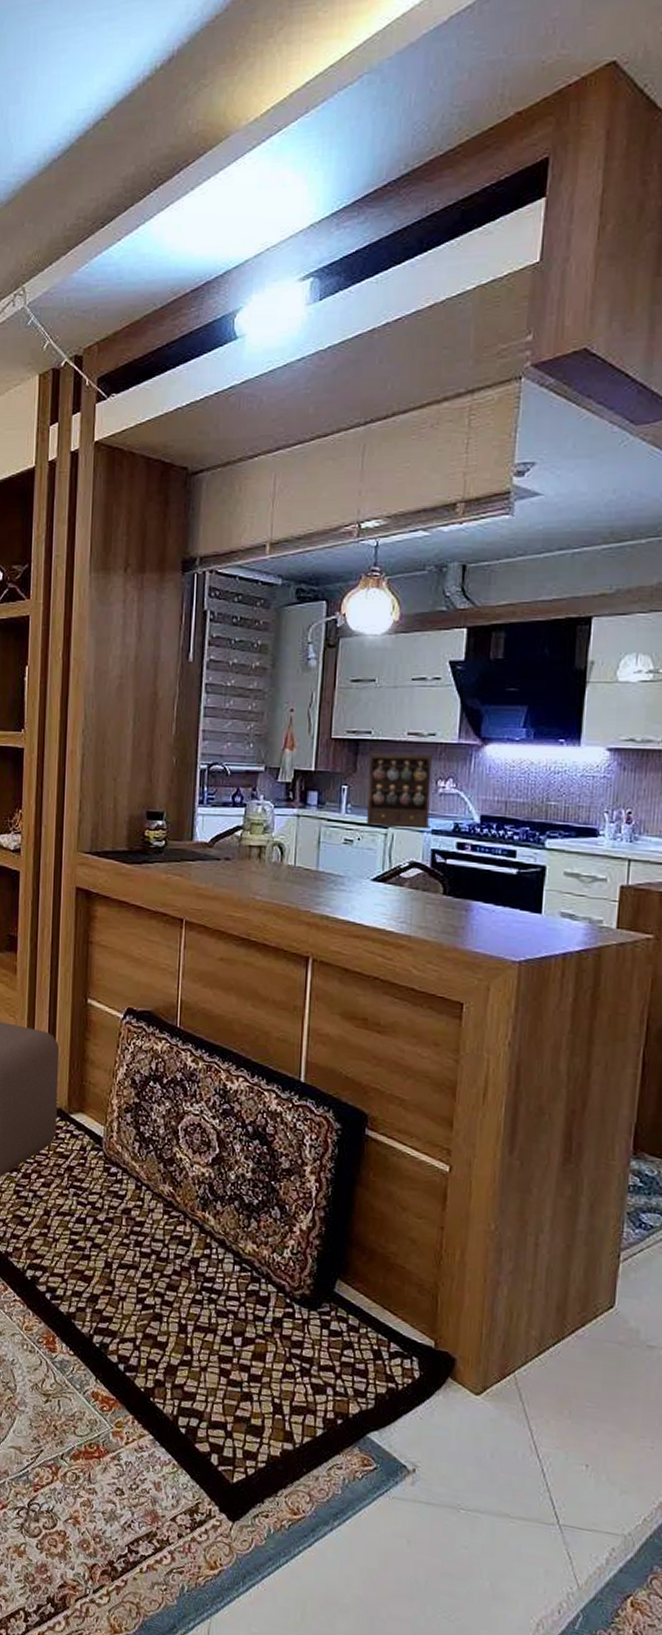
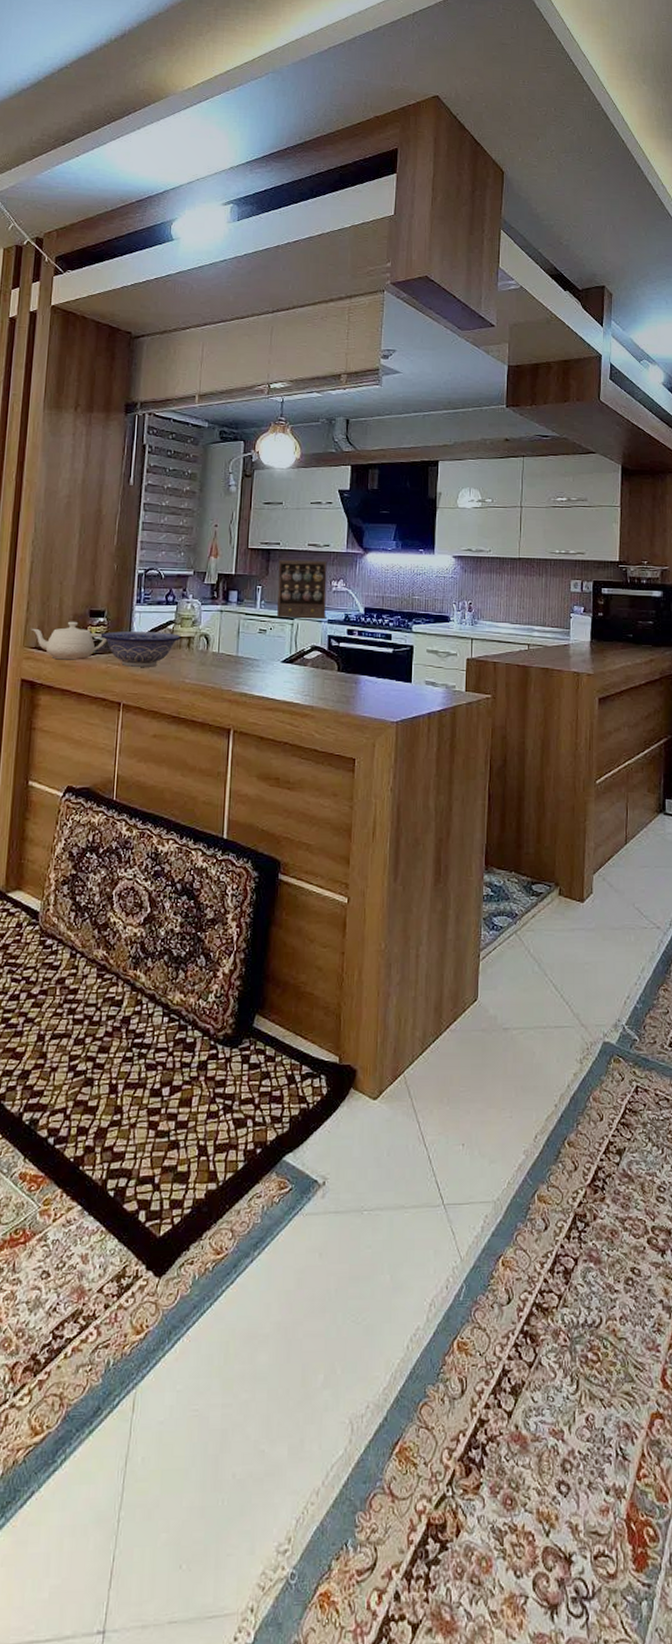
teapot: none [84,823,166,869] -> present [31,621,107,660]
decorative bowl: none [159,836,251,881] -> present [100,631,181,668]

